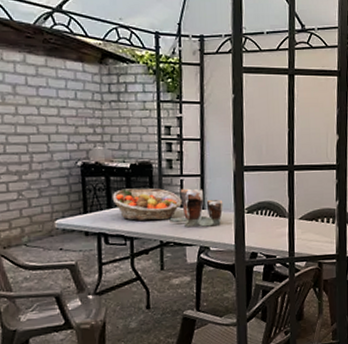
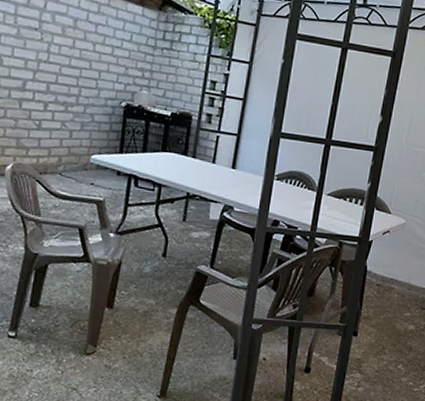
fruit basket: present [112,188,182,221] -> none [148,135,215,173]
clay pot: present [169,188,224,227] -> none [199,145,255,187]

